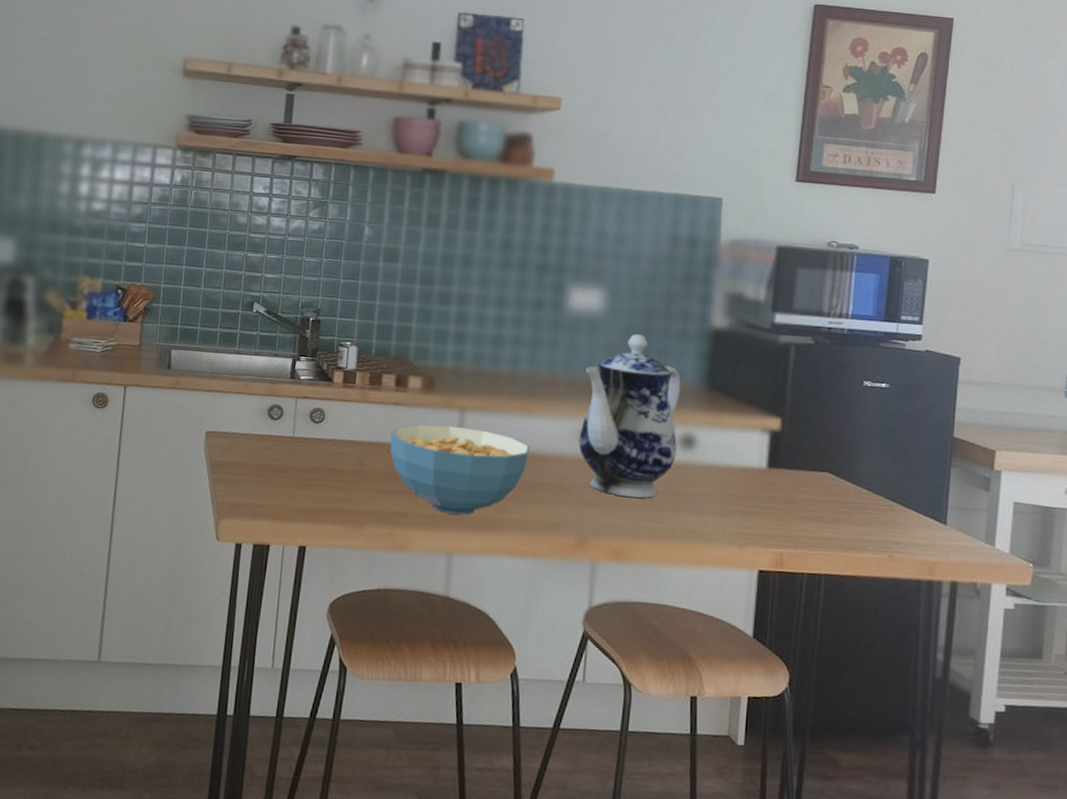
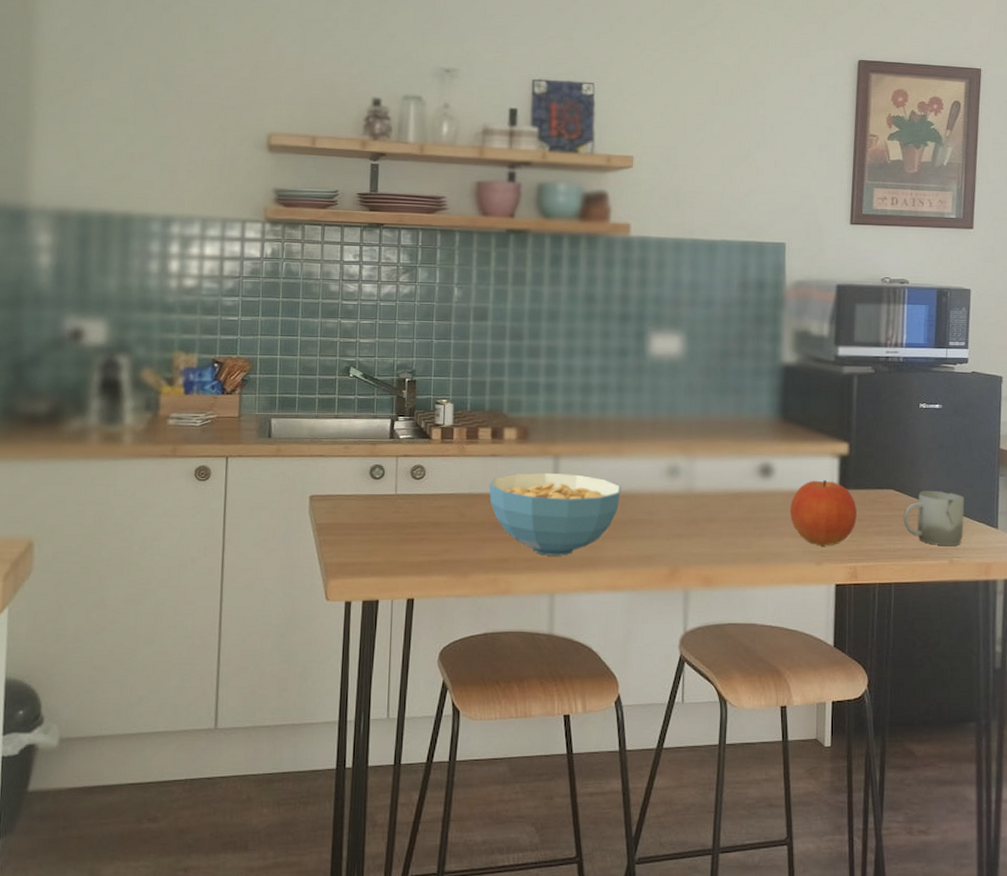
teapot: present [579,334,681,498] -> none [667,374,756,527]
fruit: none [712,455,787,528] -> present [790,480,858,546]
cup: none [838,476,910,540] -> present [903,491,965,546]

